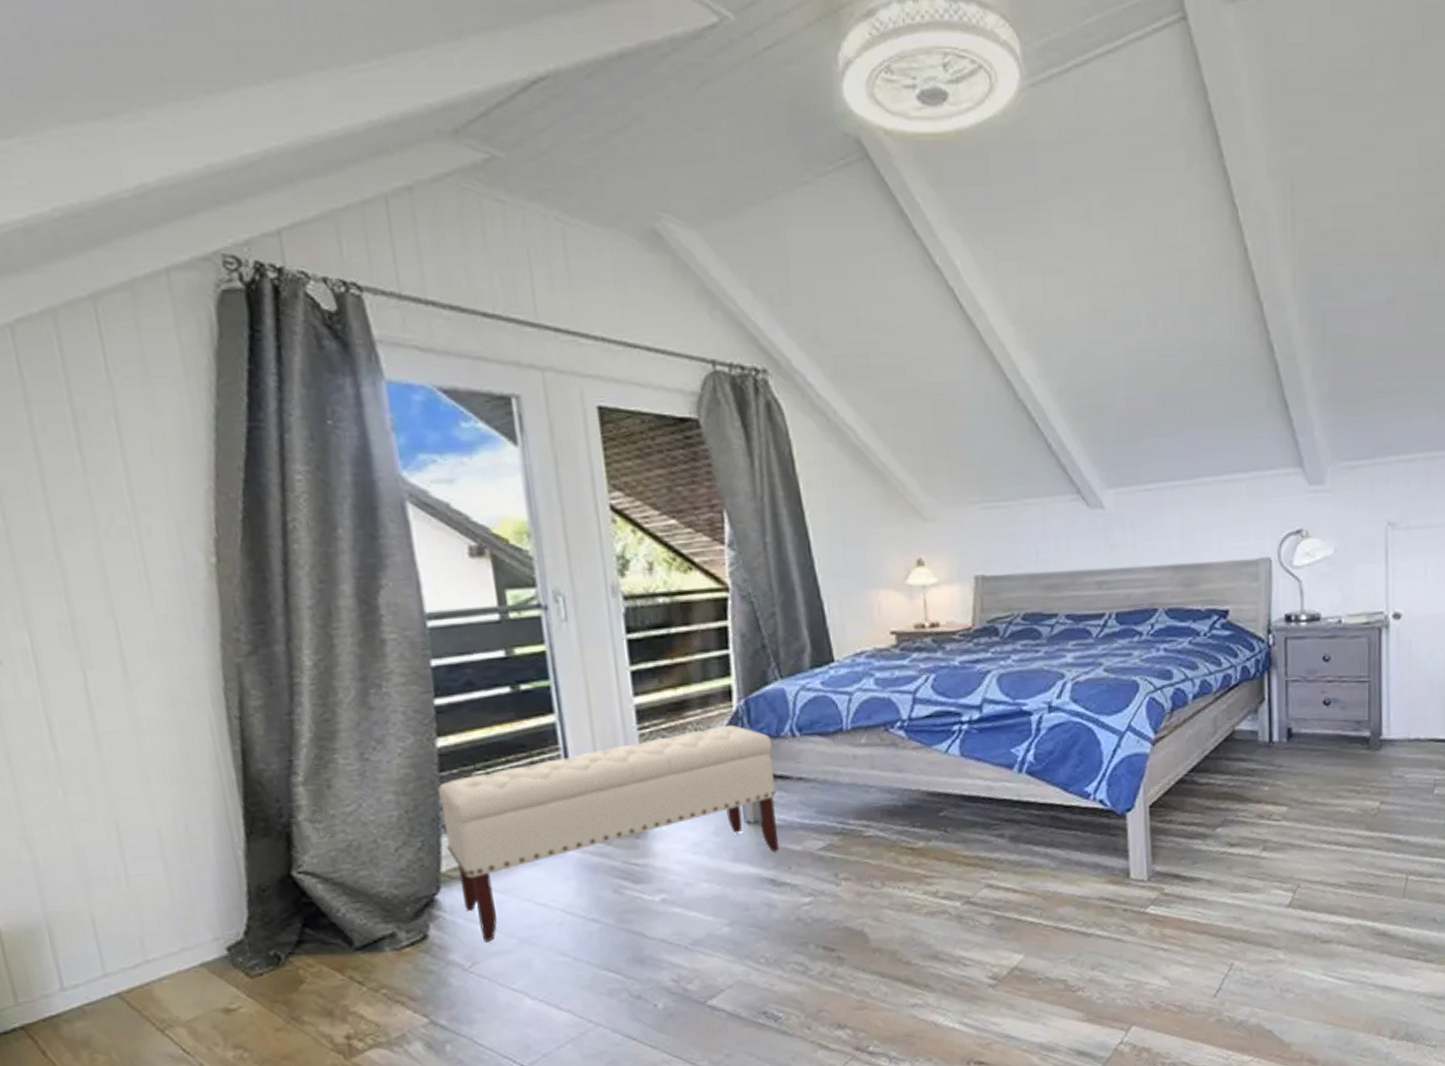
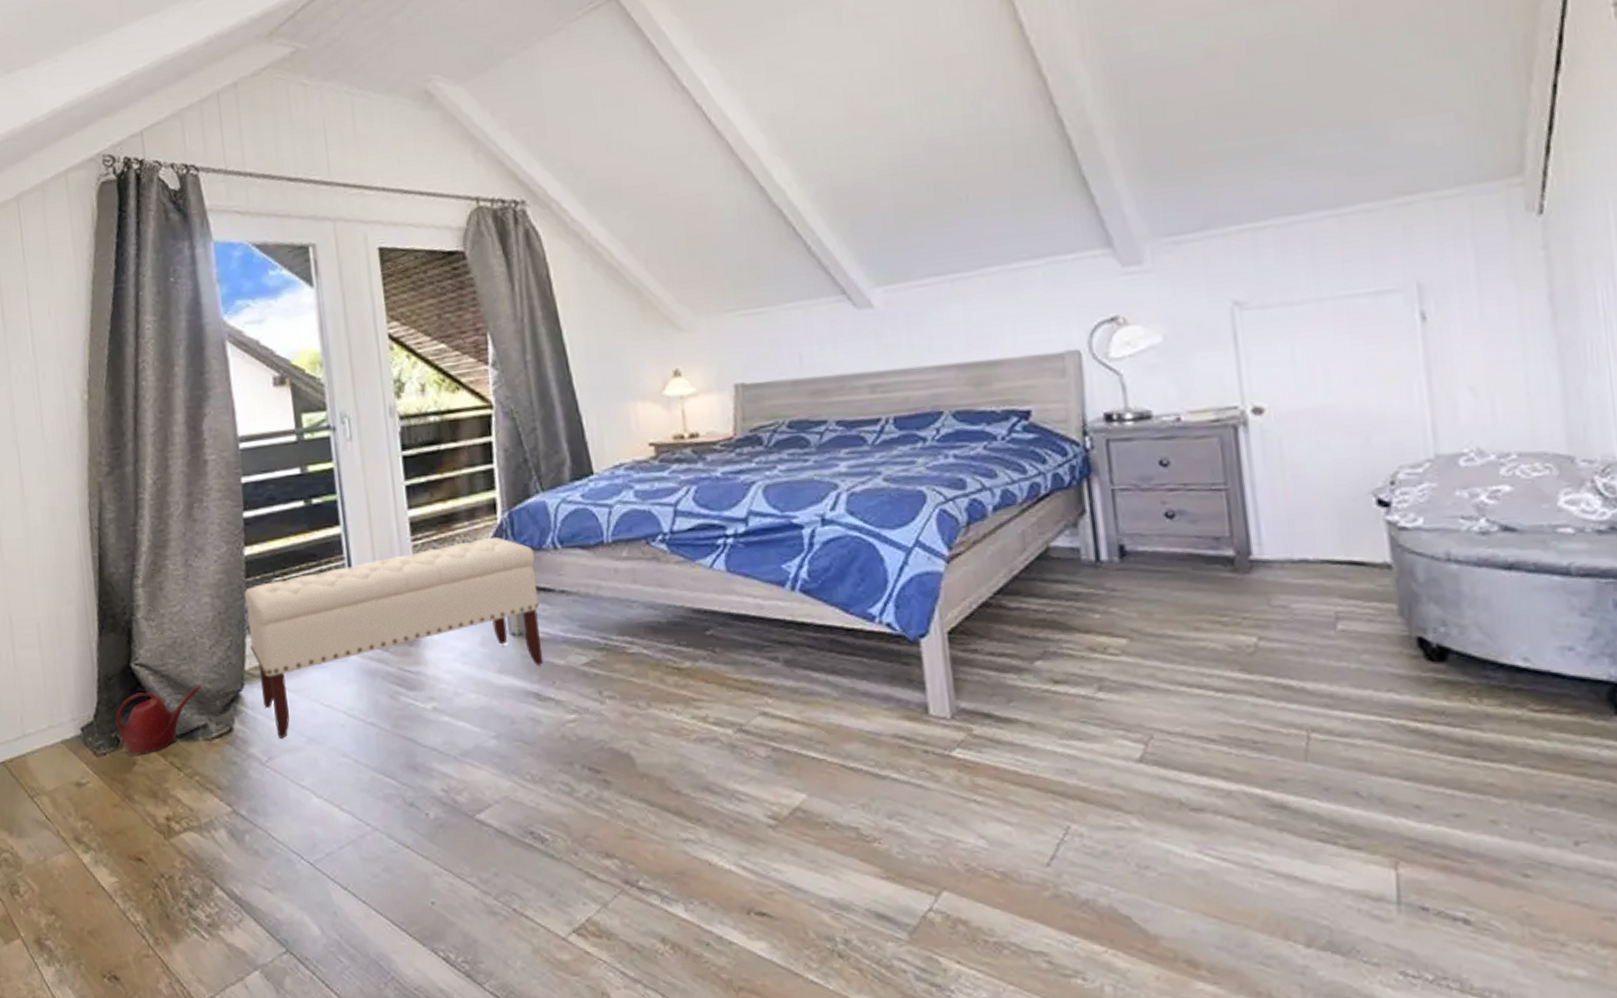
watering can: none [274,892,388,975] -> present [115,685,203,756]

